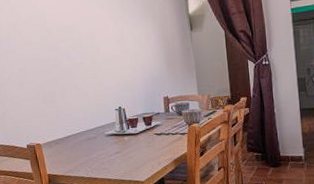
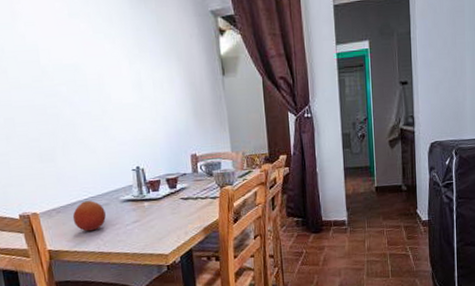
fruit: none [67,134,94,160] -> present [72,200,106,232]

